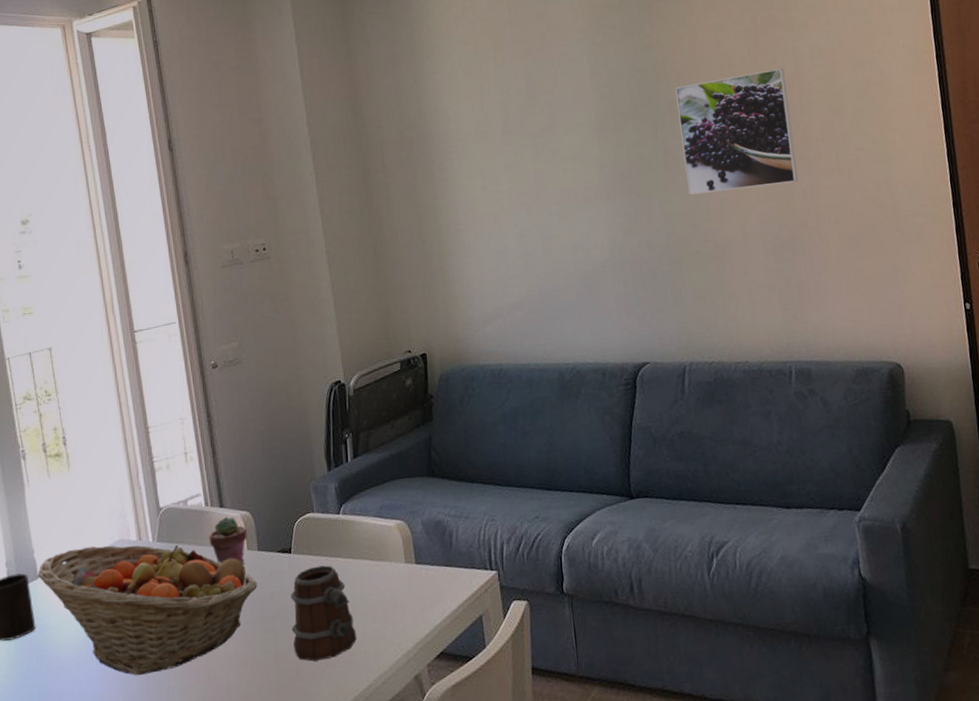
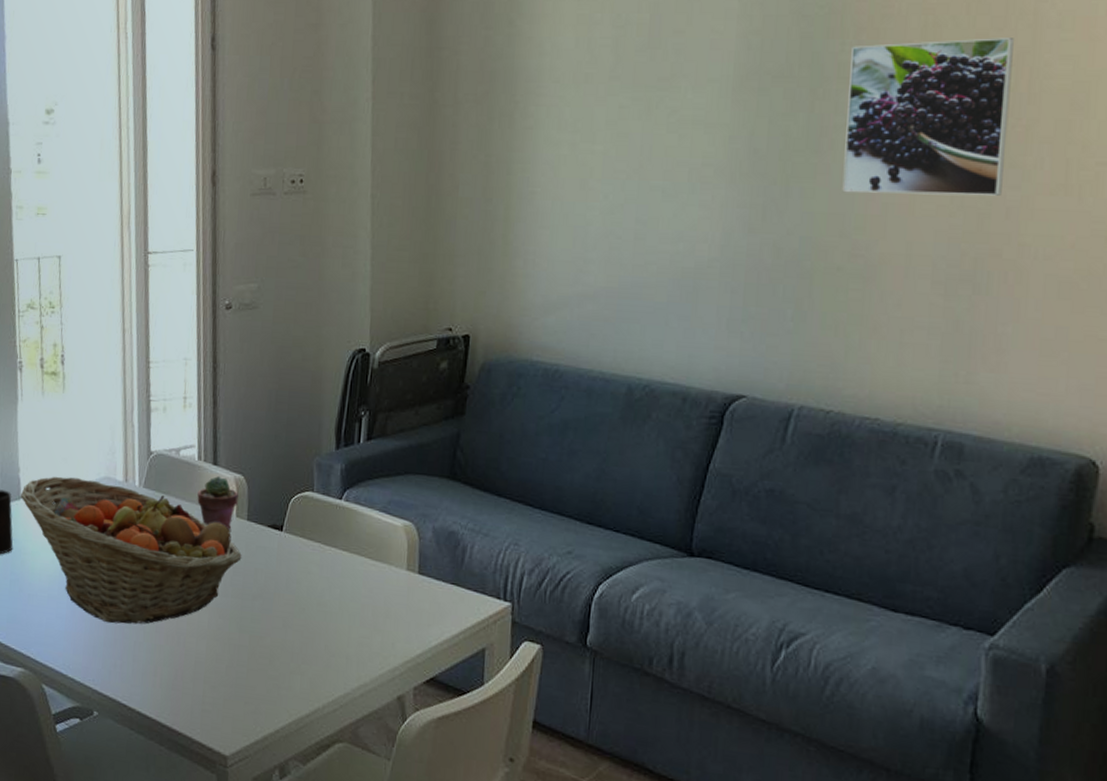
mug: present [290,565,357,661] -> none [270,551,341,655]

